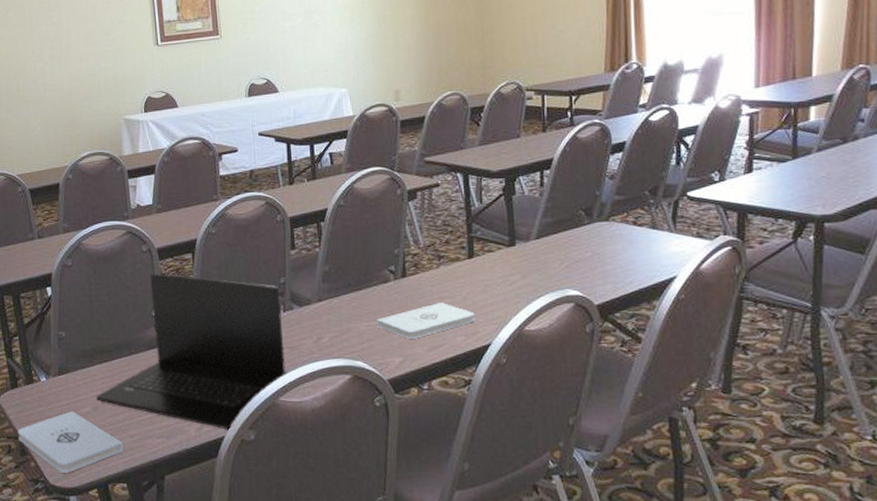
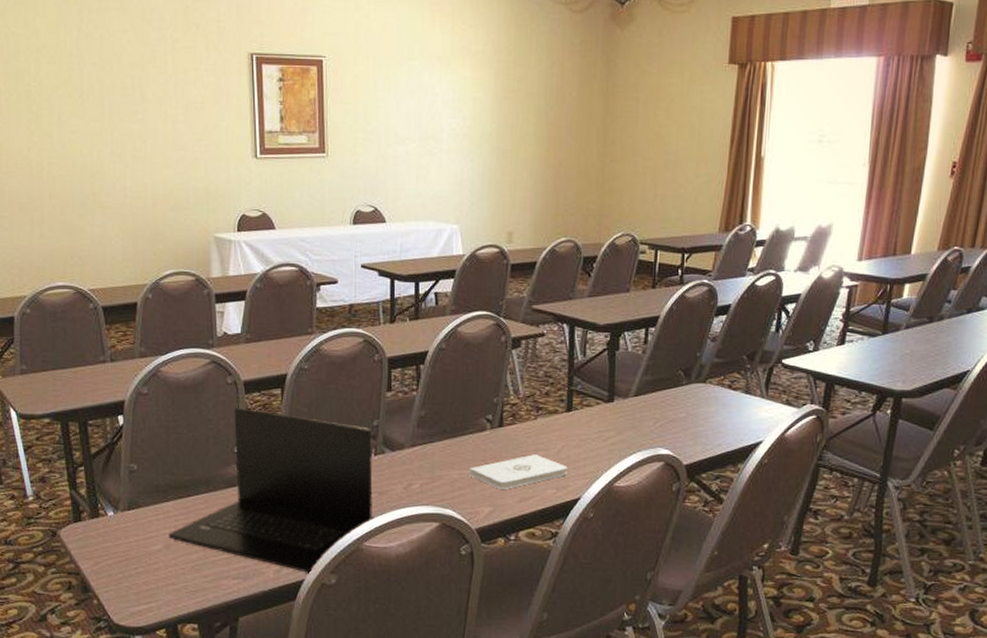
notepad: present [17,411,124,473] -> none [79,548,196,612]

